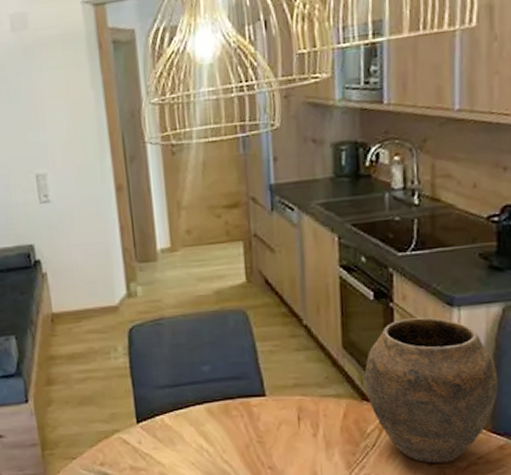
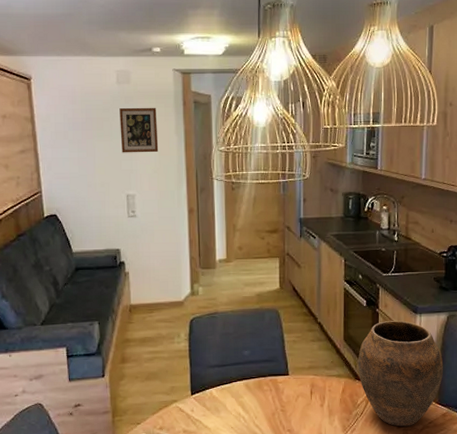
picture frame: none [17,57,72,122] -> present [119,108,159,153]

